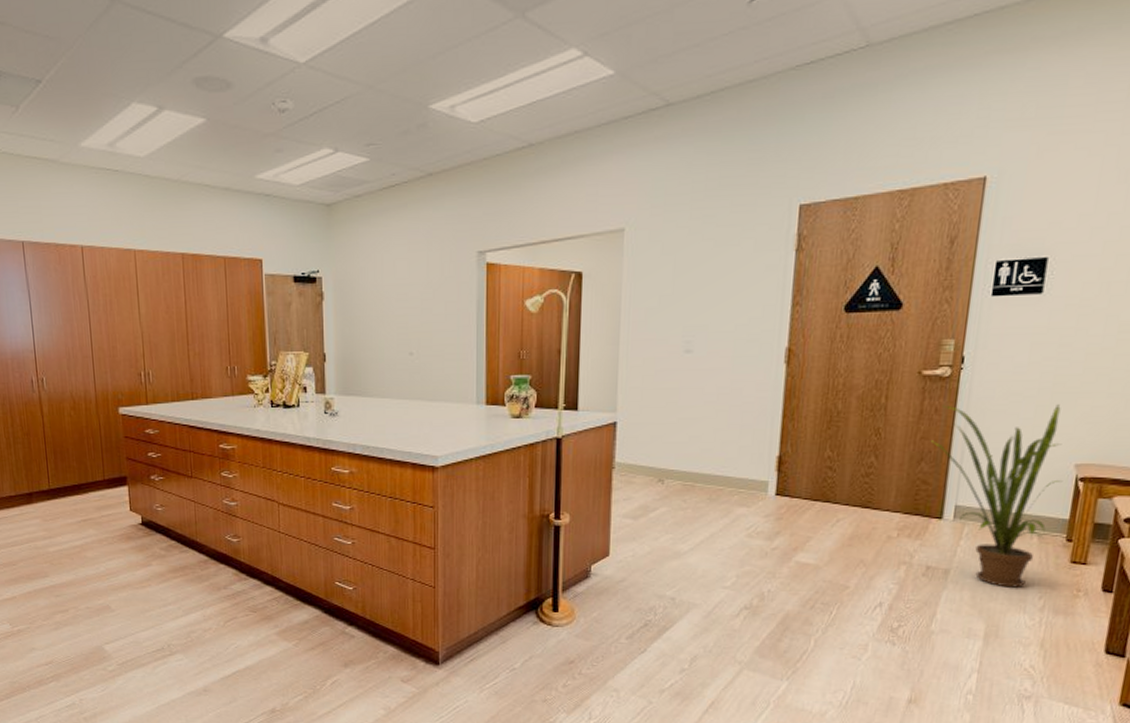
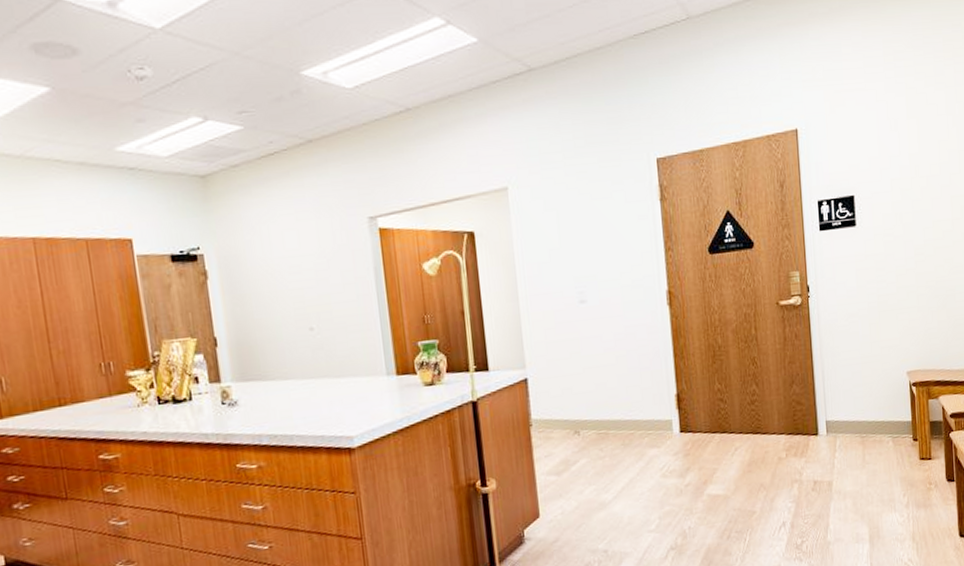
house plant: present [930,404,1063,588] -> none [796,321,901,491]

